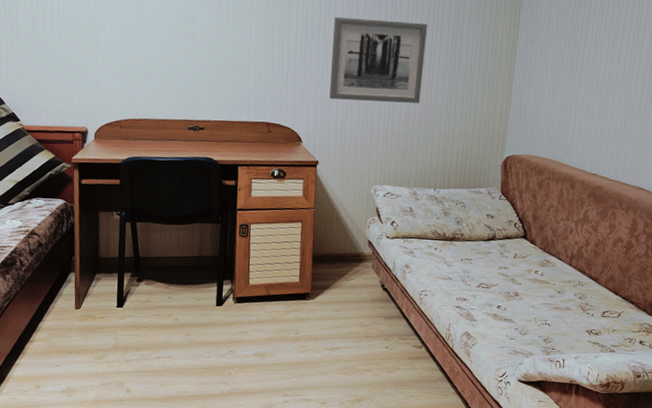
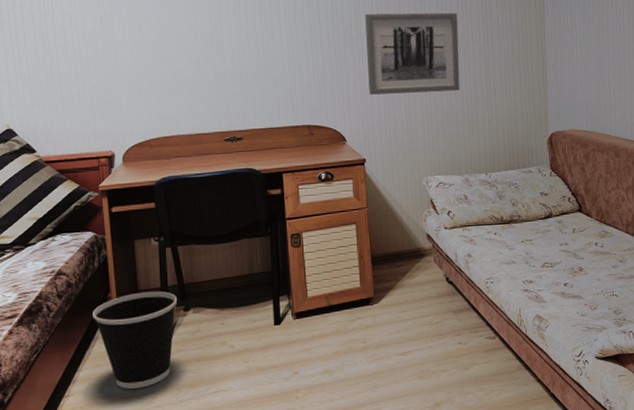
wastebasket: none [58,259,132,344] -> present [93,291,177,389]

